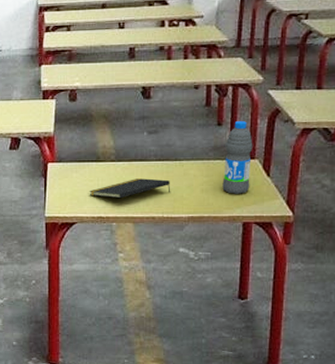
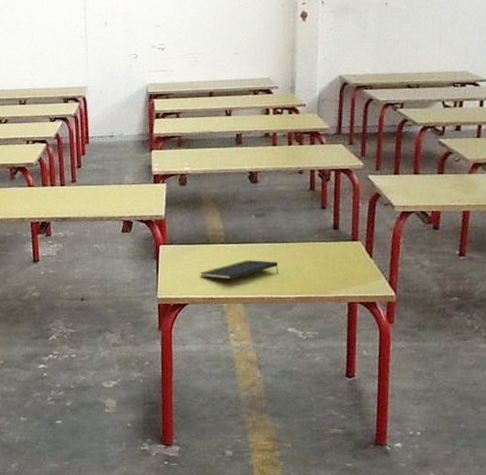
water bottle: present [222,121,253,194] -> none [328,205,356,275]

